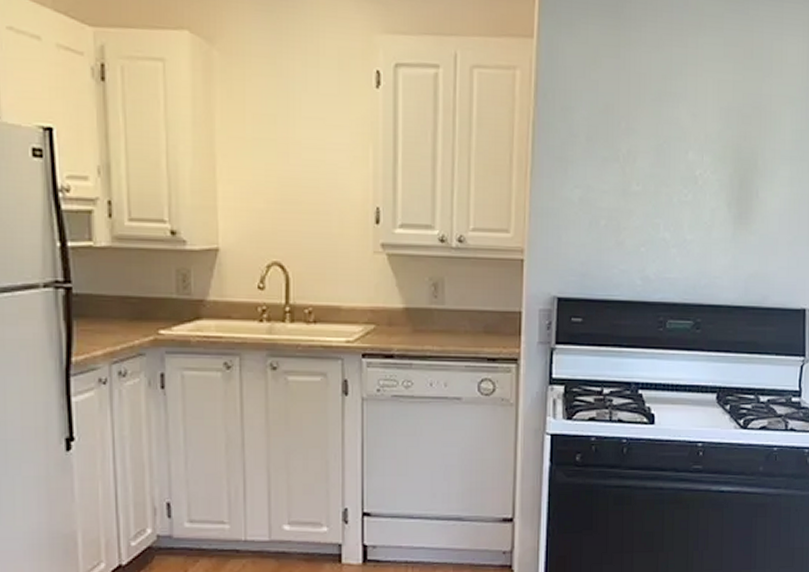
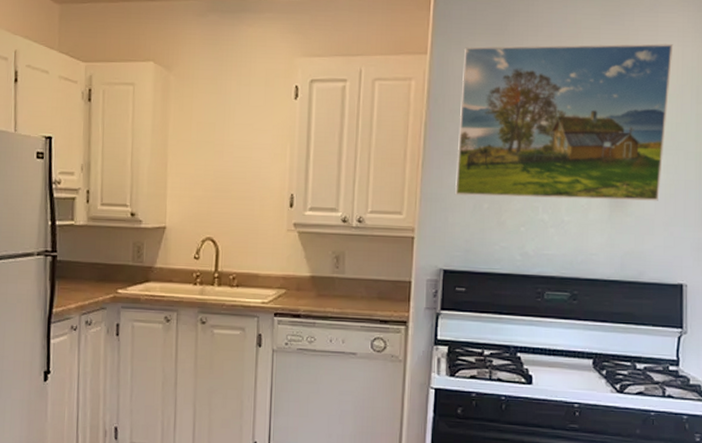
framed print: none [569,31,799,218] -> present [455,43,674,201]

